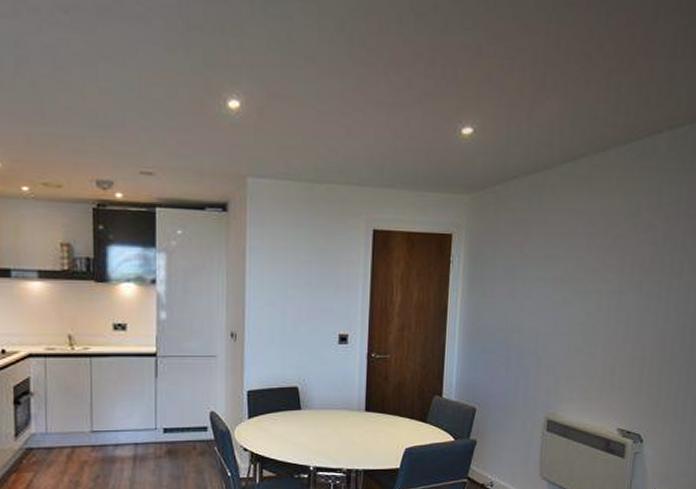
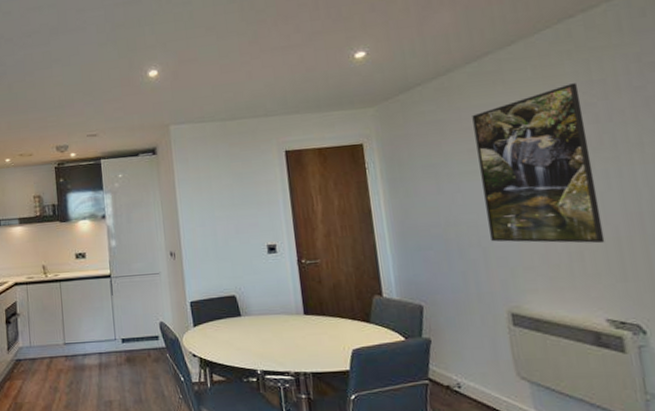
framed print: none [546,202,649,360] -> present [472,83,605,244]

